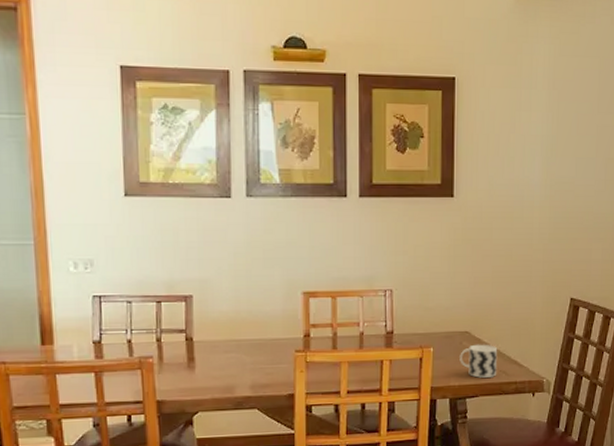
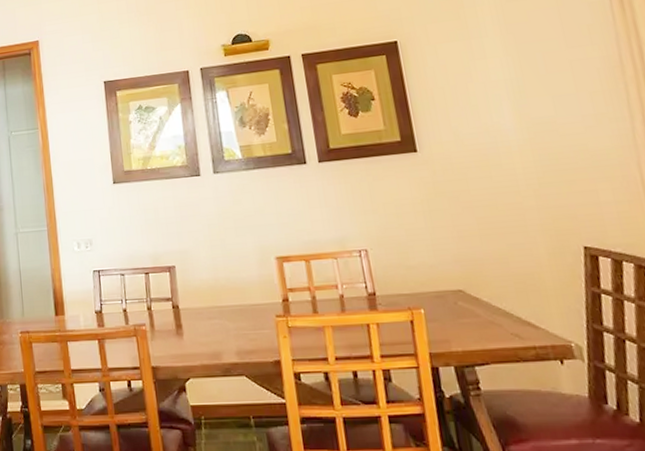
cup: present [460,344,498,378] -> none [457,303,507,342]

